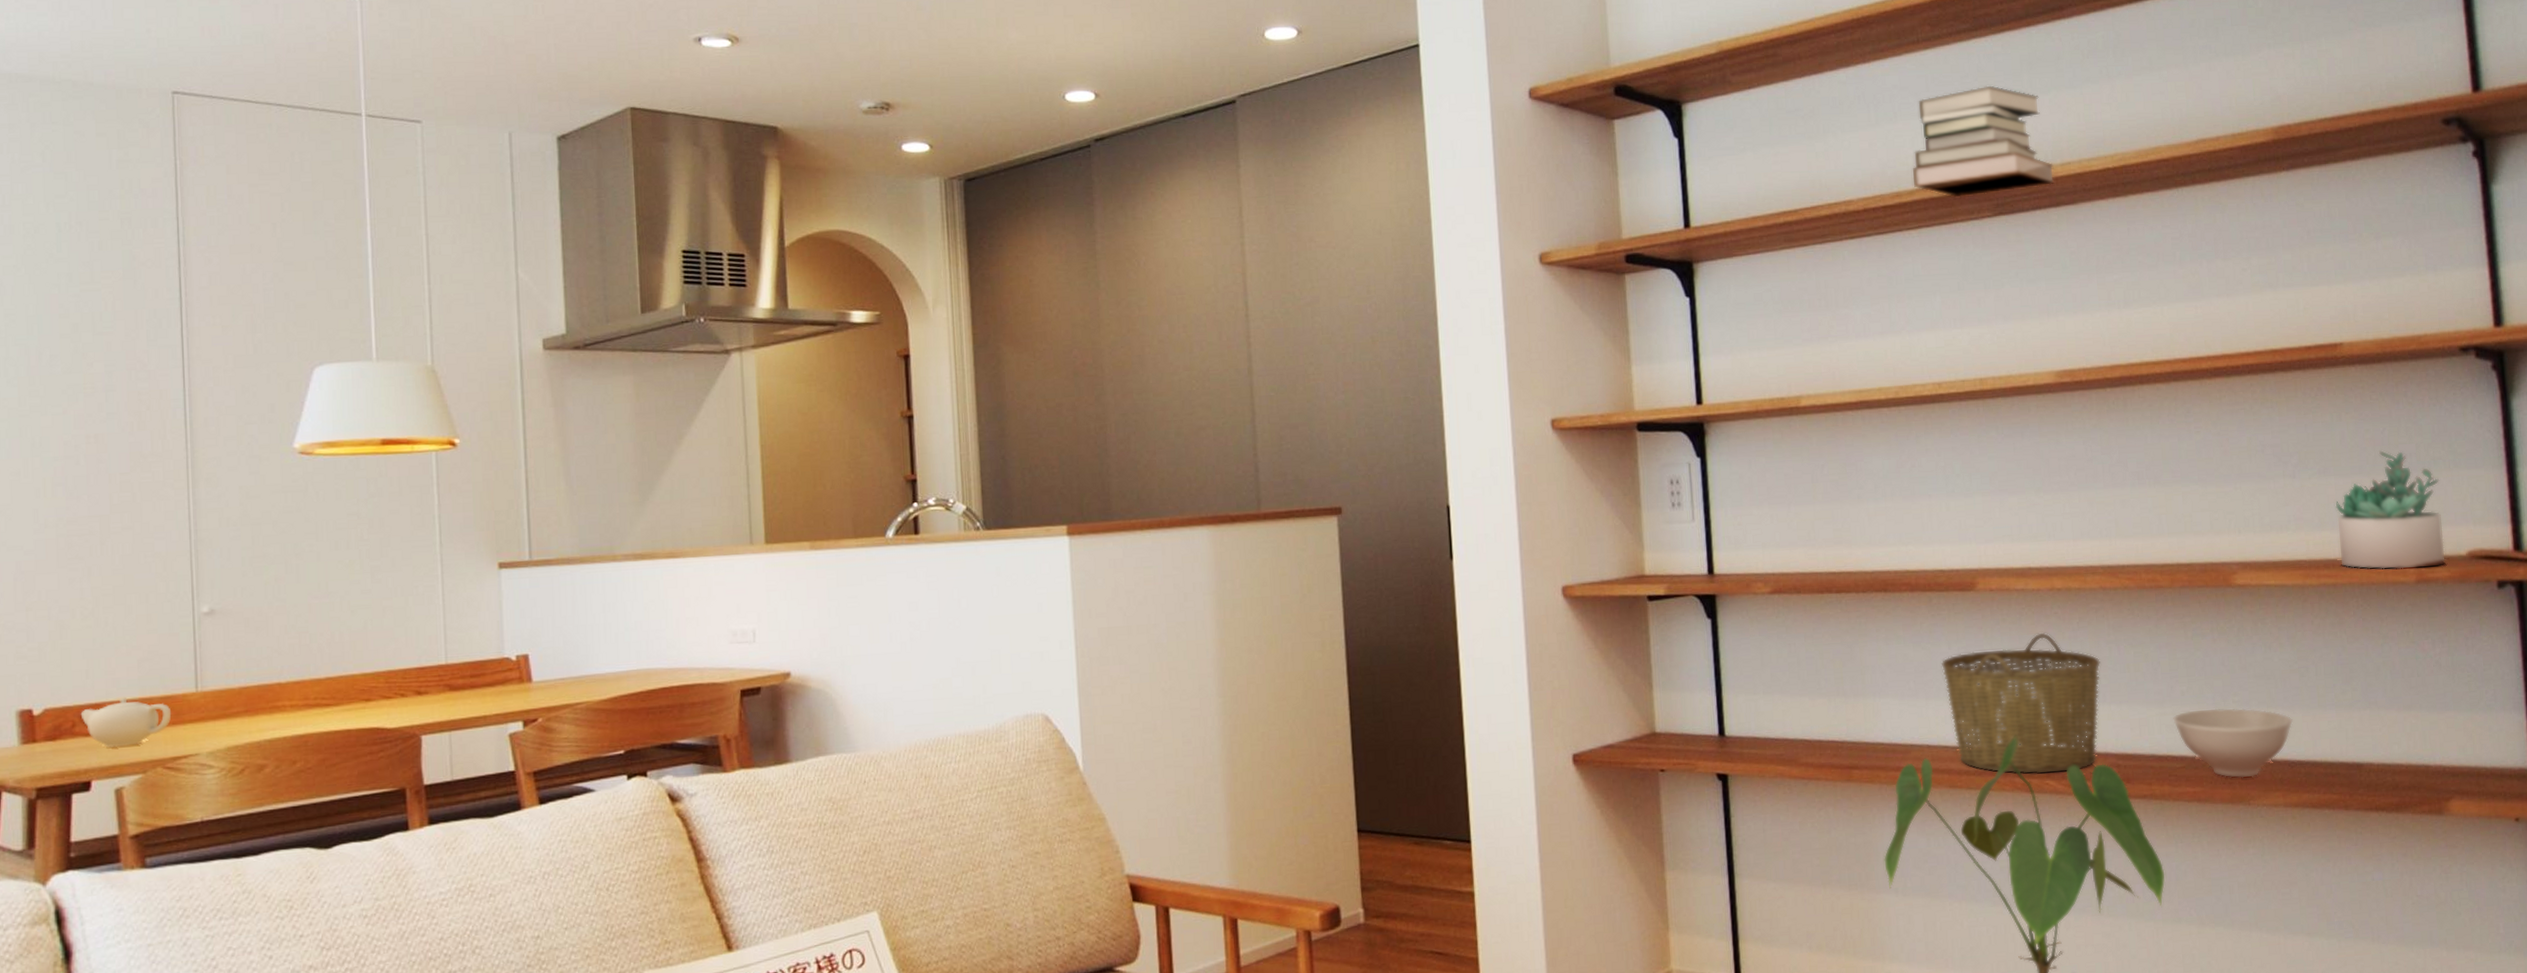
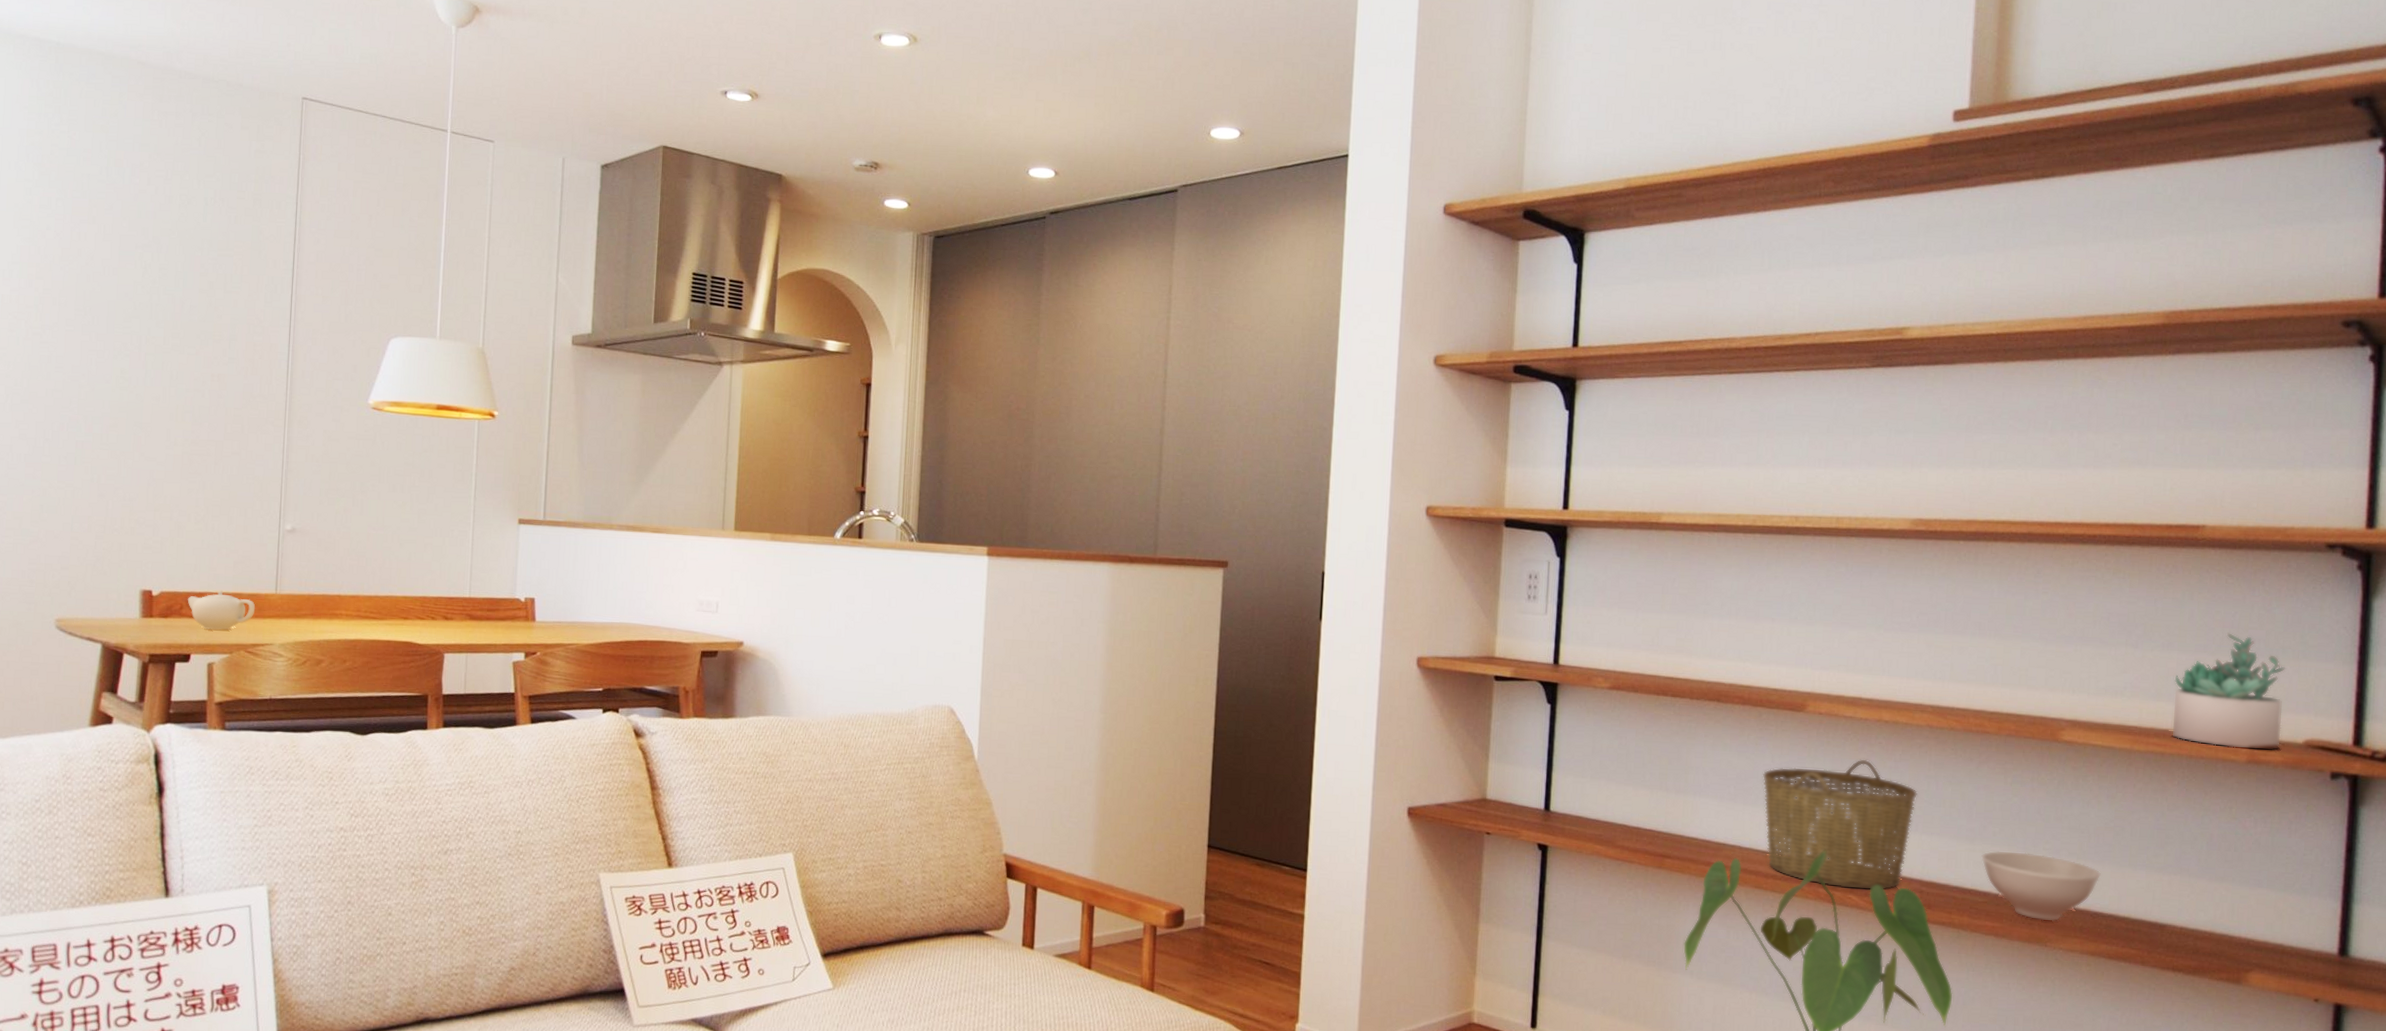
books: present [1912,85,2055,198] -> none [1797,243,1937,346]

